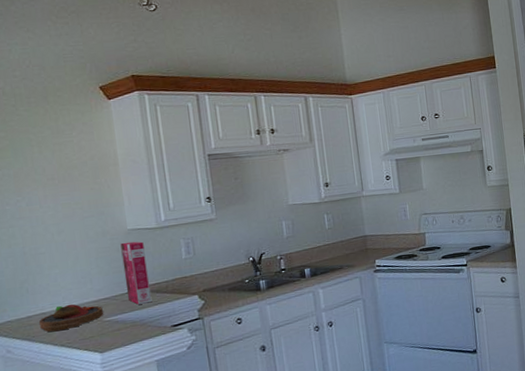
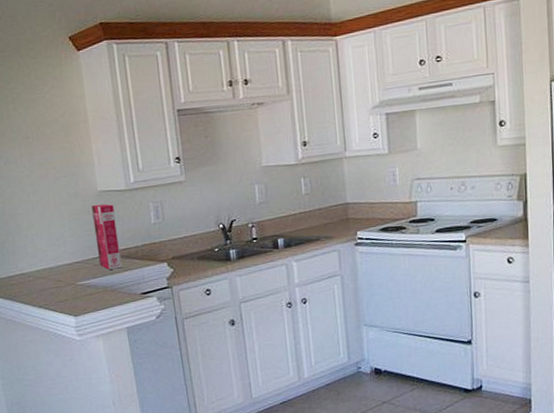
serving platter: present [39,304,103,332] -> none [19,266,77,293]

